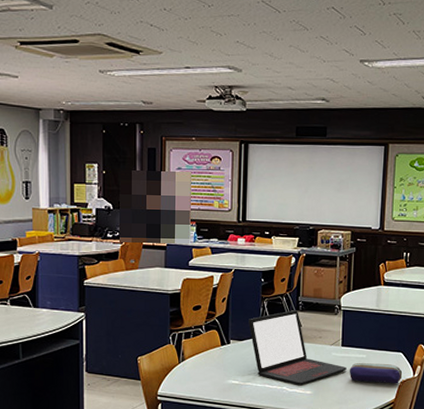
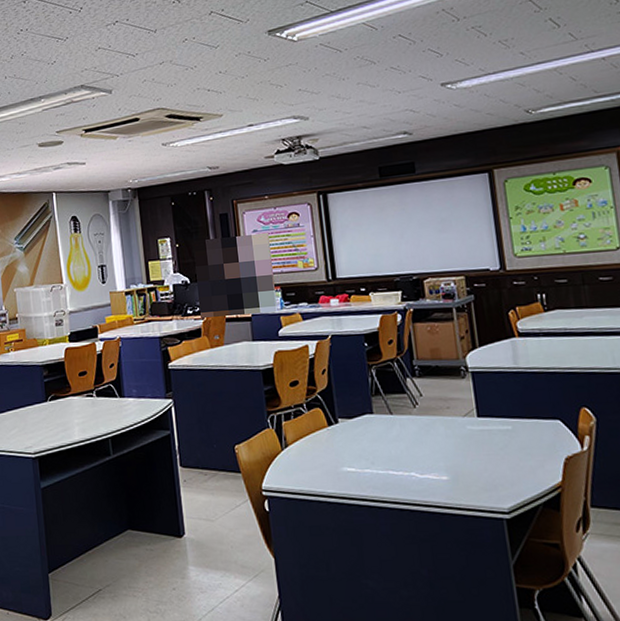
laptop: present [248,310,347,385] -> none [356,377,489,469]
pencil case: present [349,363,403,384] -> none [492,435,567,462]

